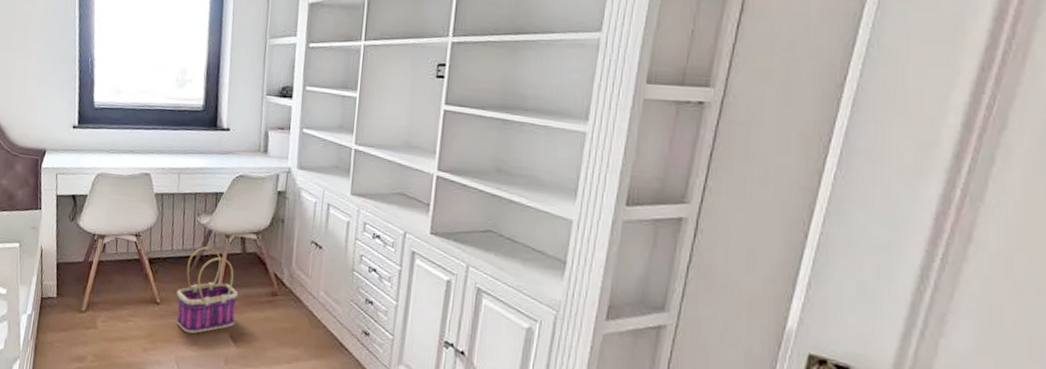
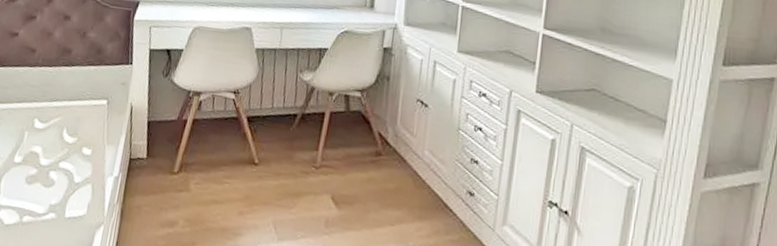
basket: present [176,246,238,334] -> none [275,104,341,196]

